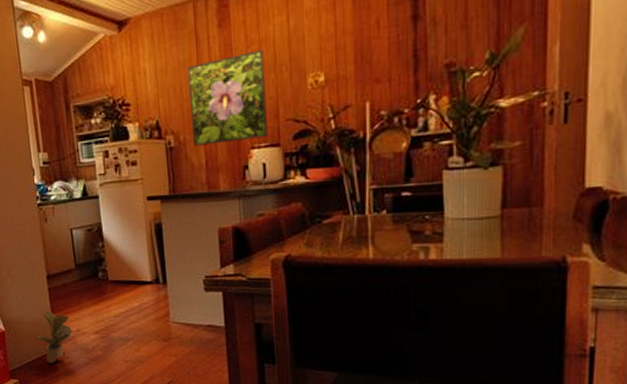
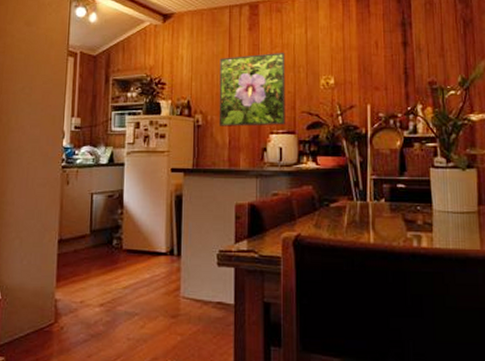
potted plant: present [34,311,72,364] -> none [33,278,76,339]

